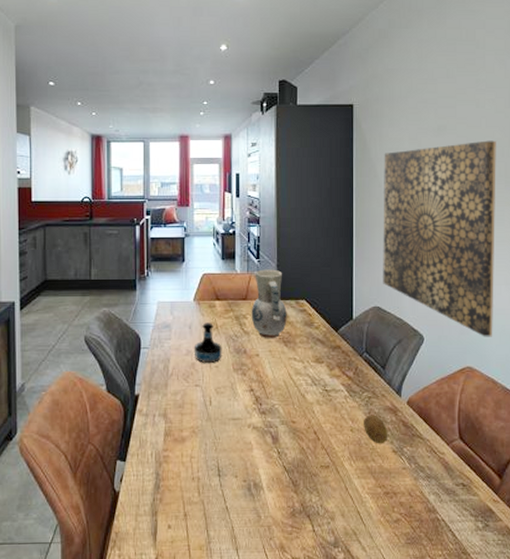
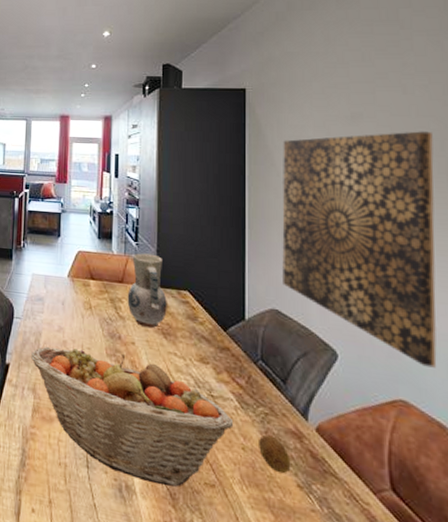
fruit basket: none [160,367,344,477] -> present [30,346,234,487]
tequila bottle: present [193,322,222,364] -> none [65,301,96,345]

